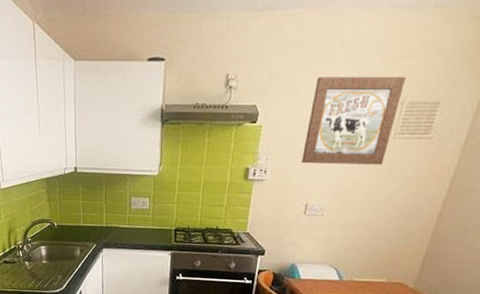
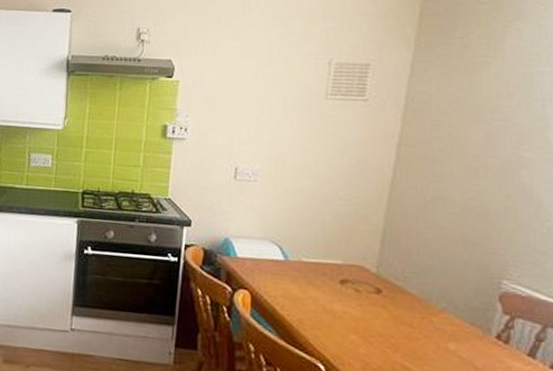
wall art: present [302,76,407,165] -> none [226,34,330,127]

